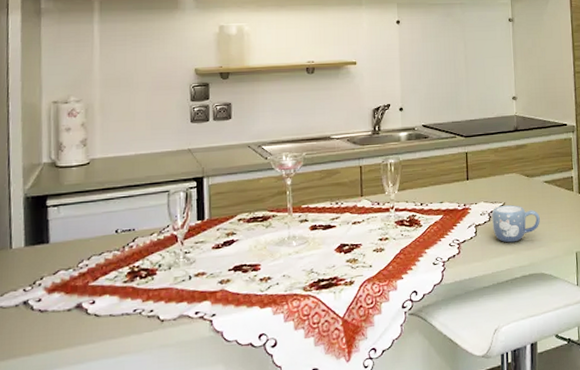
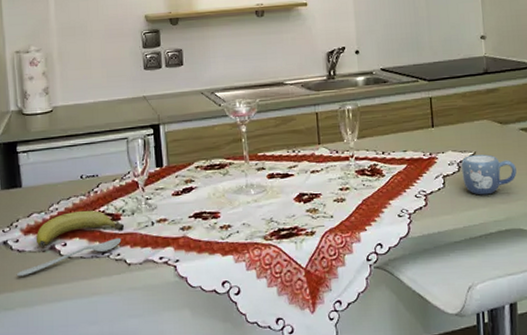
spoon: none [35,293,156,339] -> present [16,237,122,277]
fruit: none [60,265,160,306] -> present [36,210,125,247]

